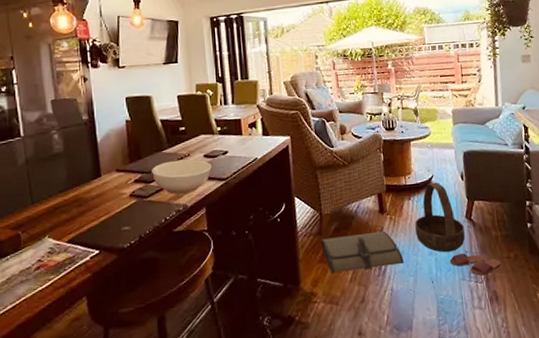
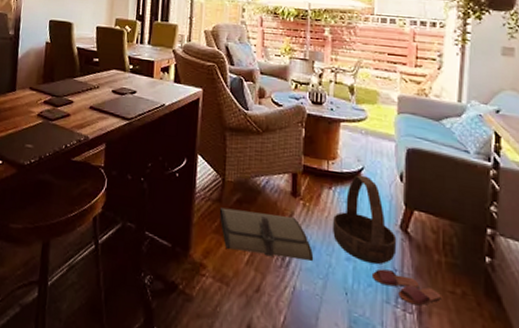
bowl: present [152,159,212,195] -> none [61,89,118,126]

